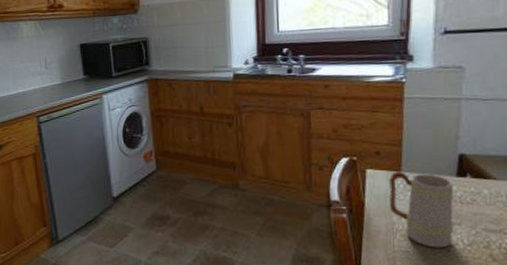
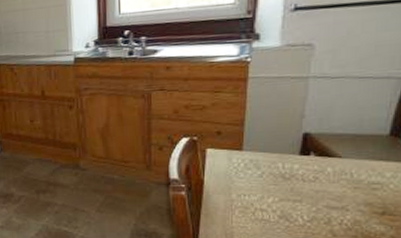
mug: present [389,171,454,248] -> none [230,150,297,224]

